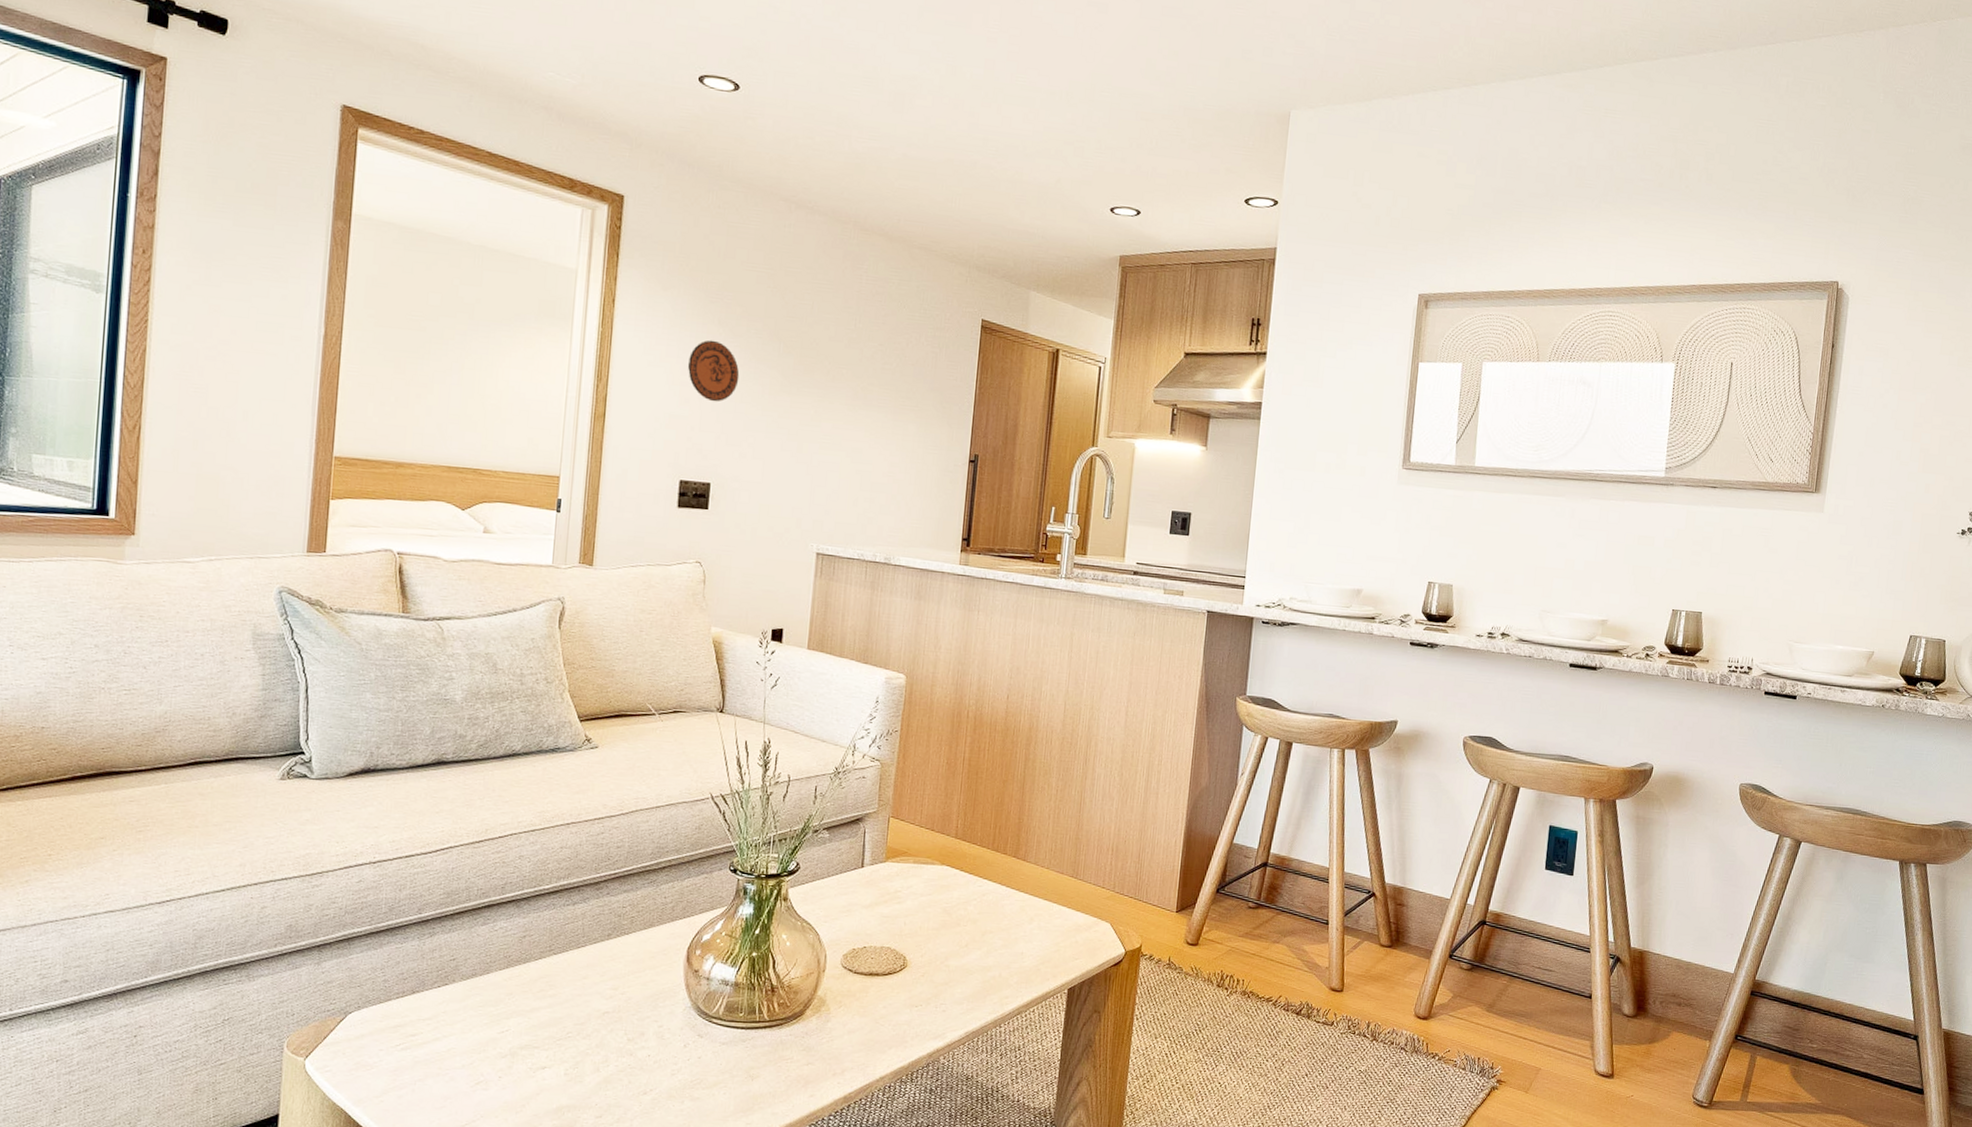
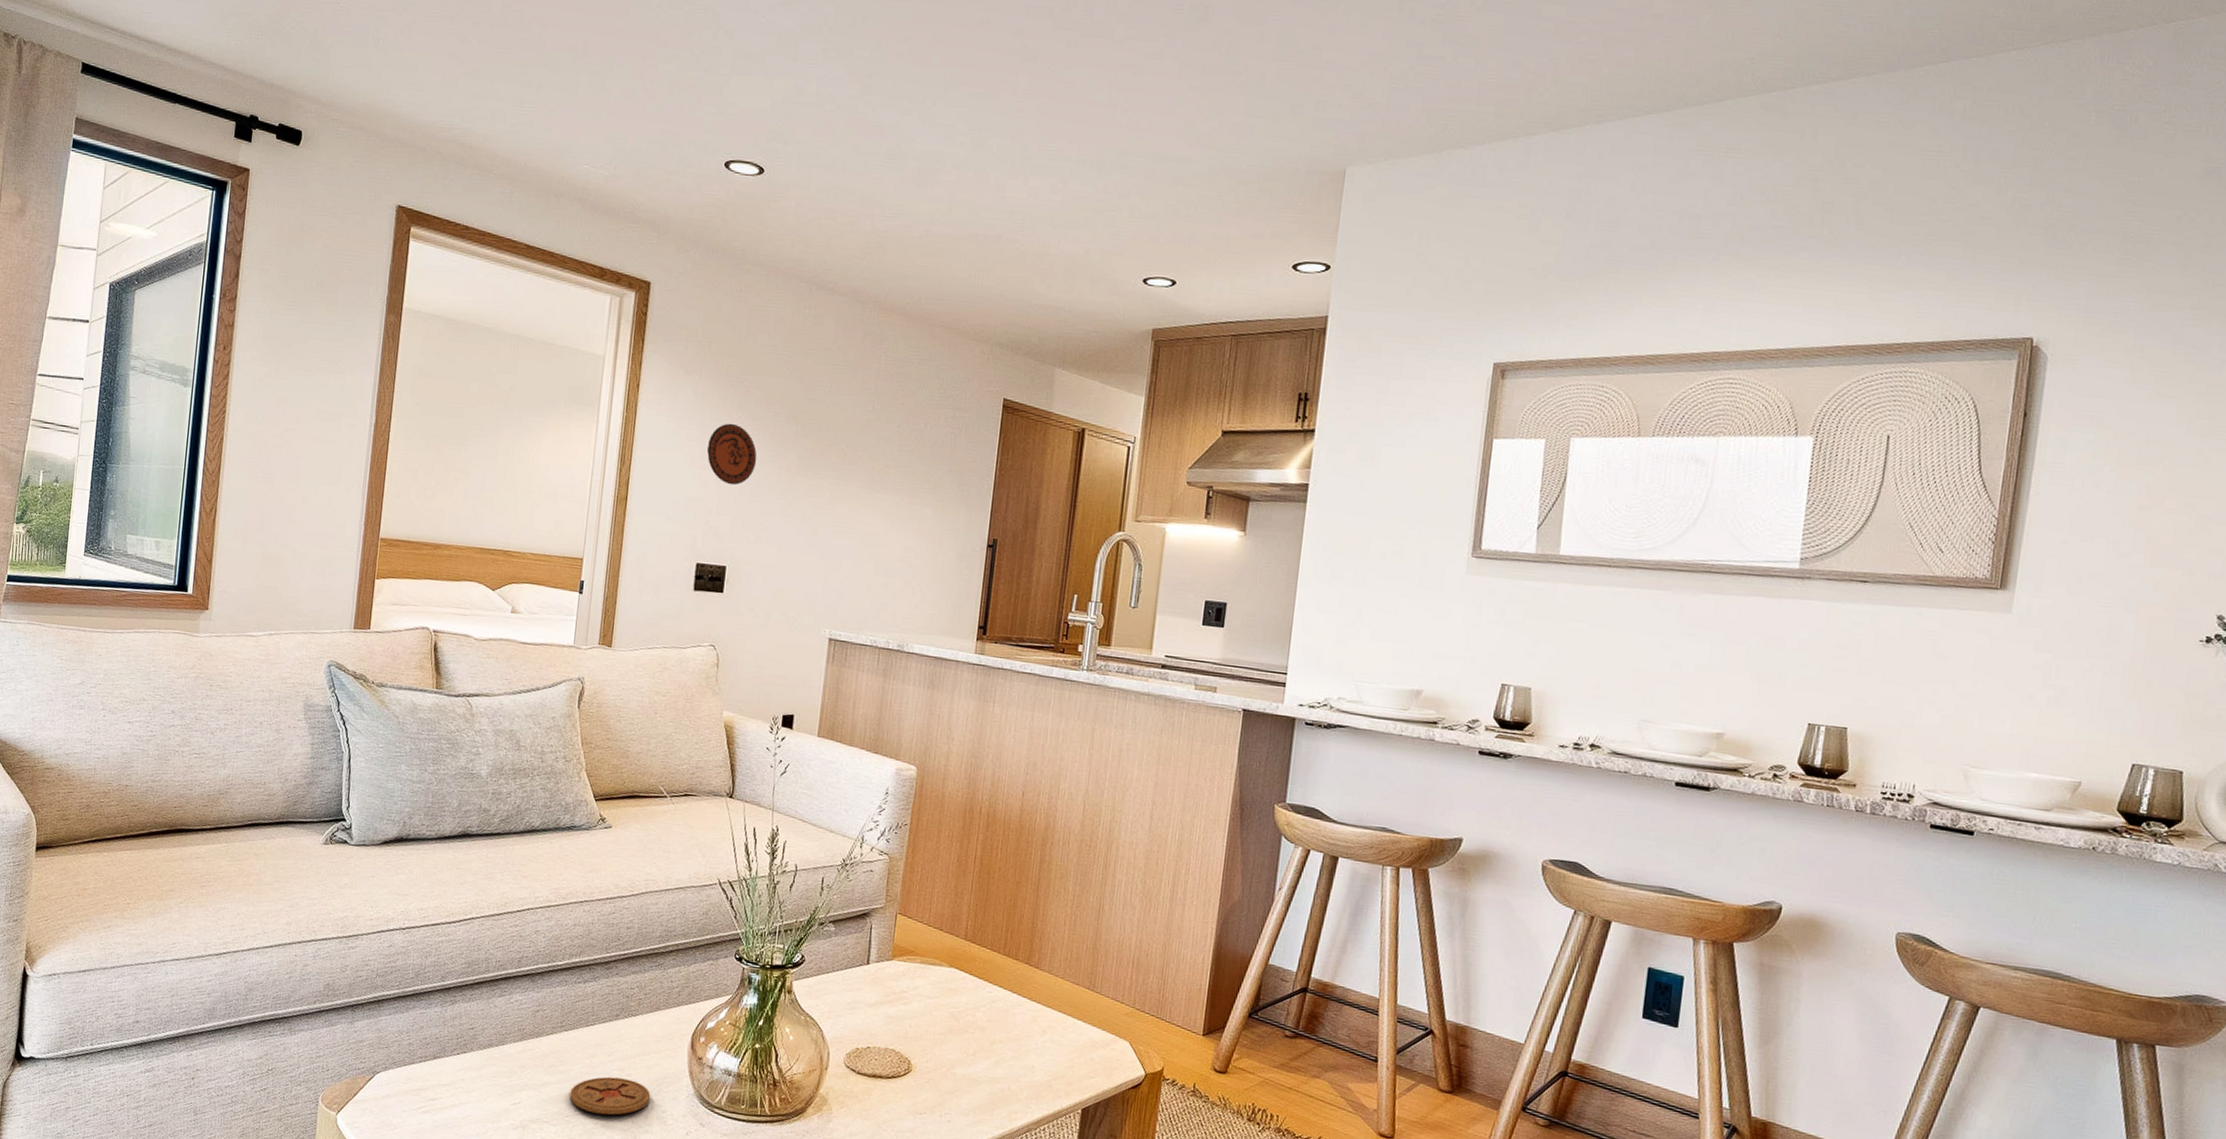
coaster: none [561,996,647,1035] -> present [569,1076,651,1115]

